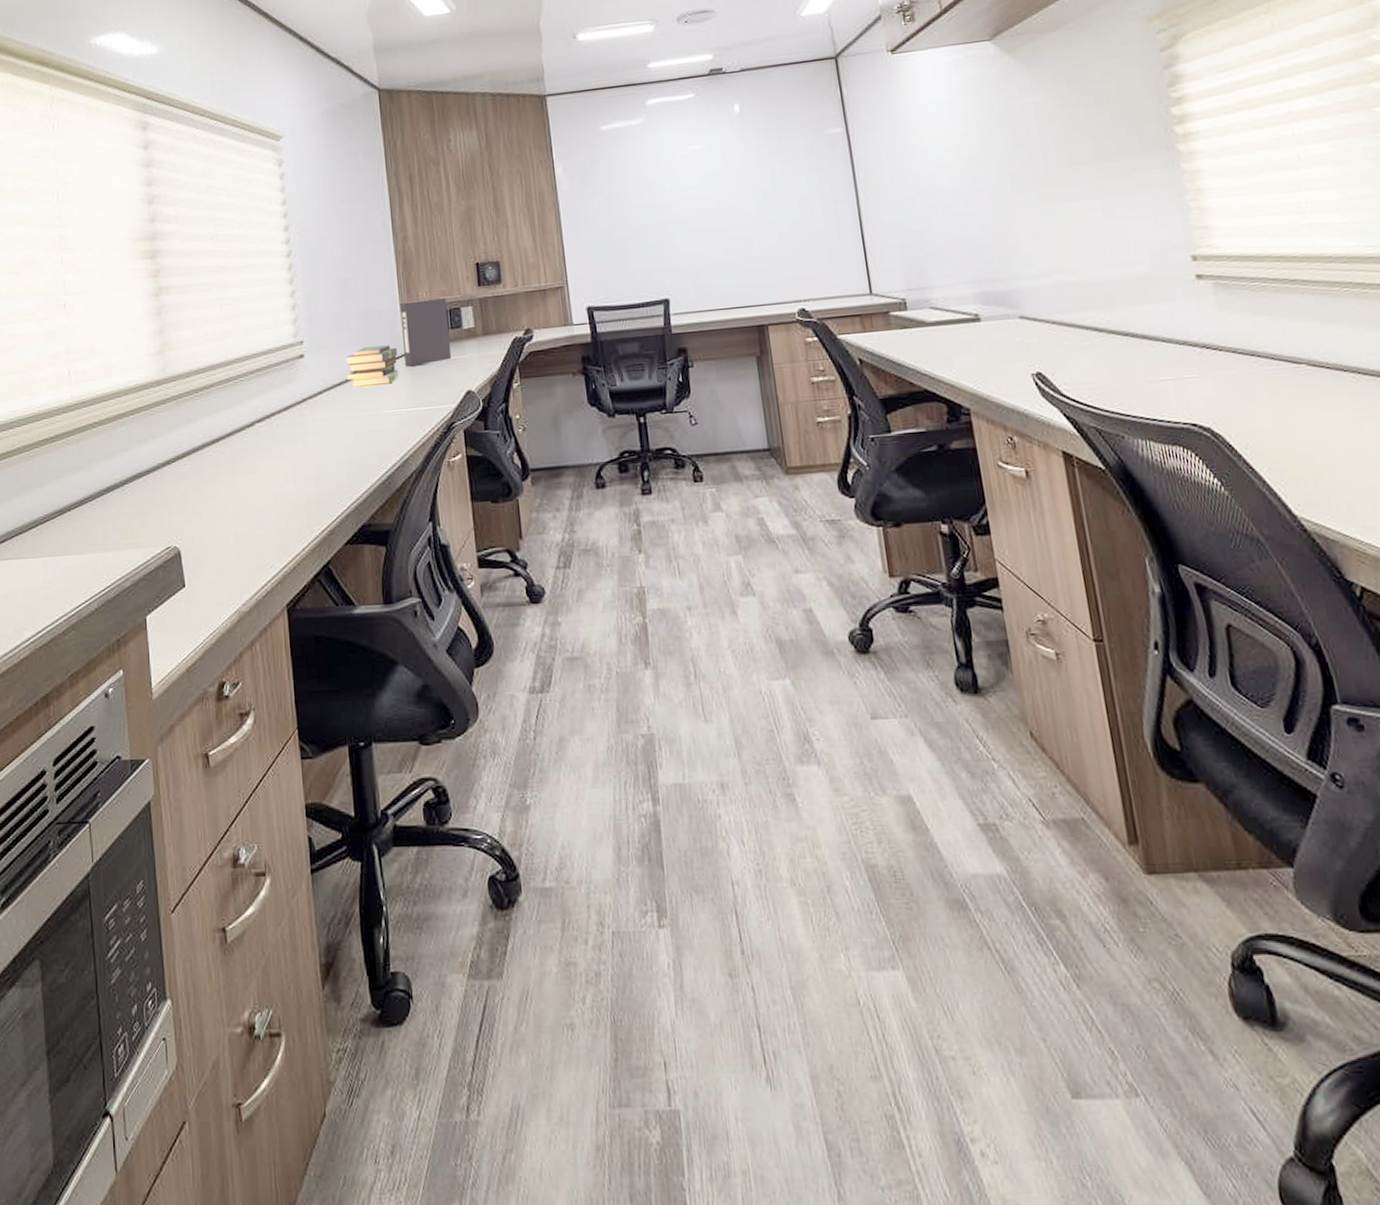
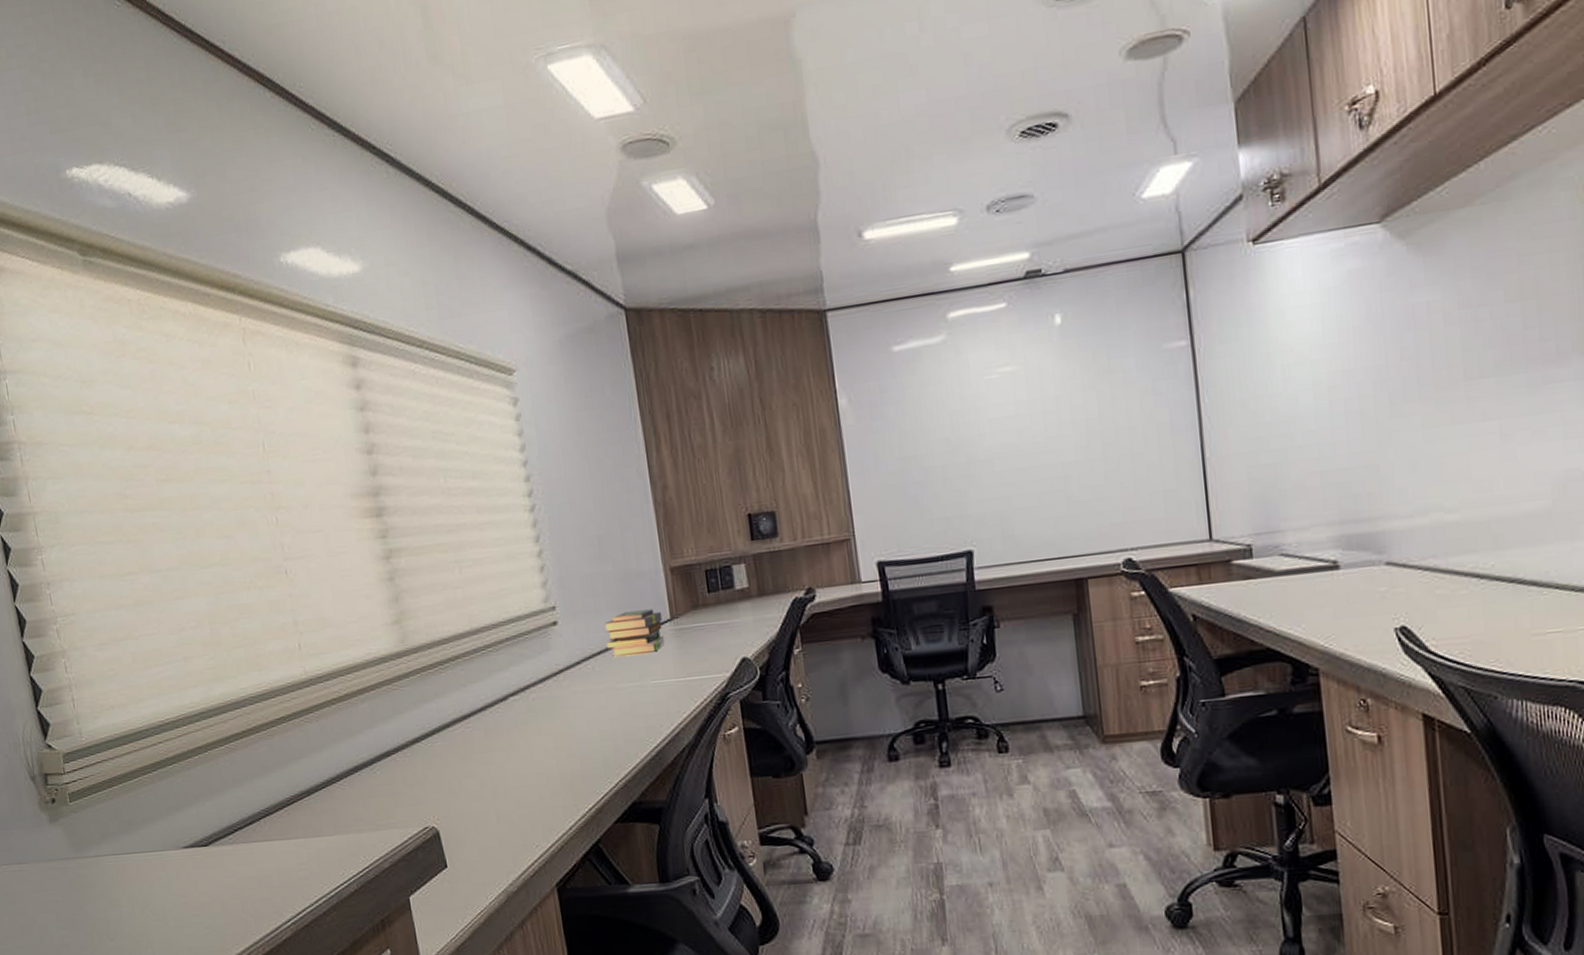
binder: present [399,298,452,367] -> none [662,555,724,633]

